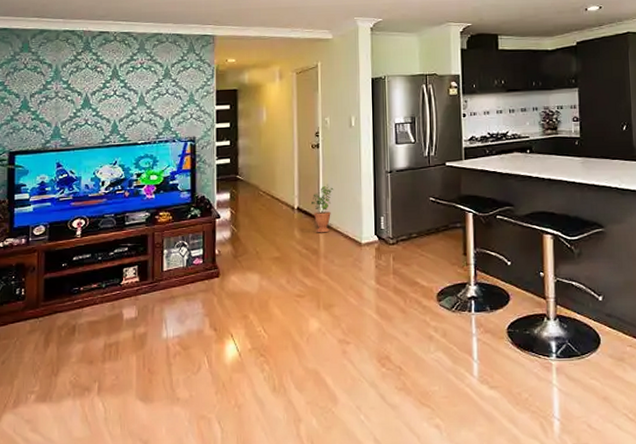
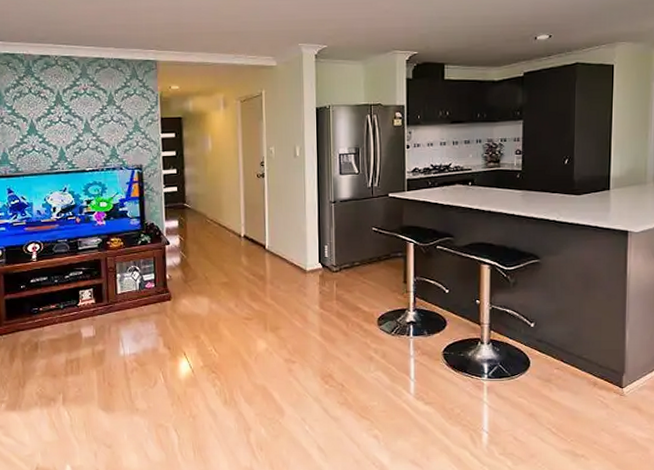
potted plant: present [310,184,334,233] -> none [257,213,279,260]

